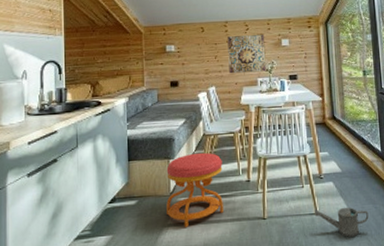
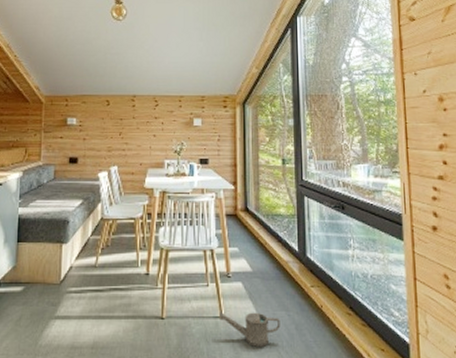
stool: present [166,152,223,227] -> none [55,238,120,321]
wall art: present [227,35,267,74] -> none [134,112,175,153]

